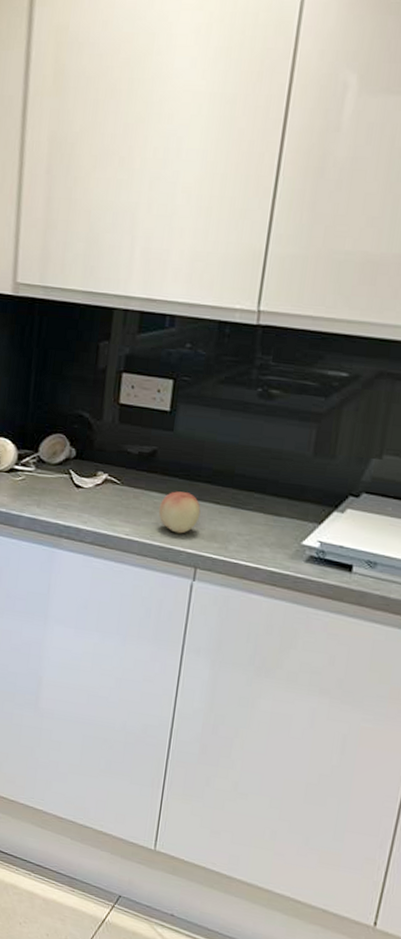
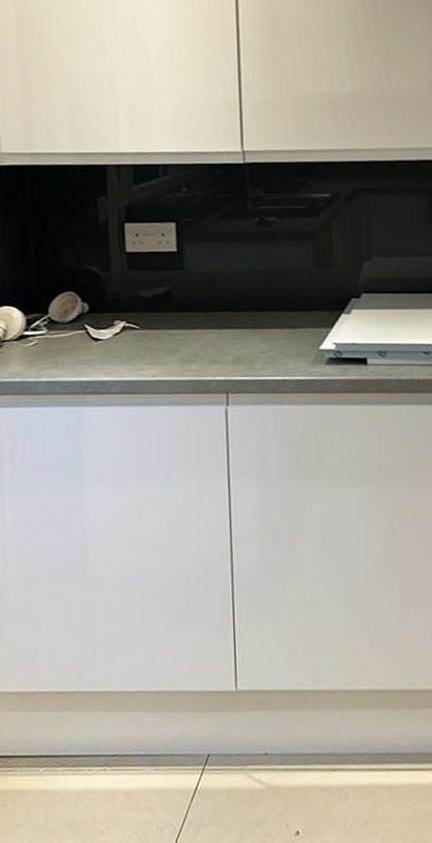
fruit: present [158,491,201,534] -> none [181,323,223,365]

